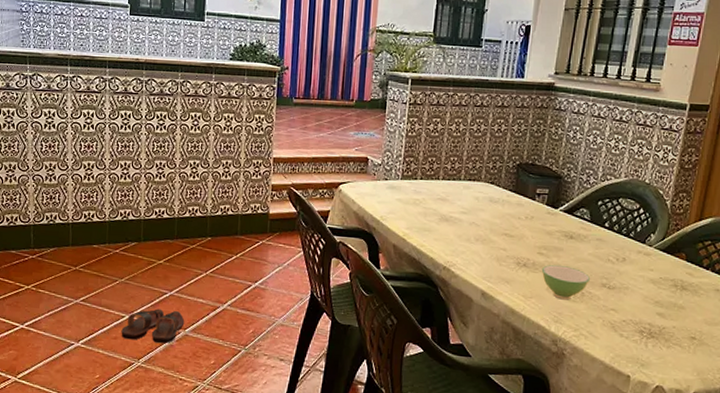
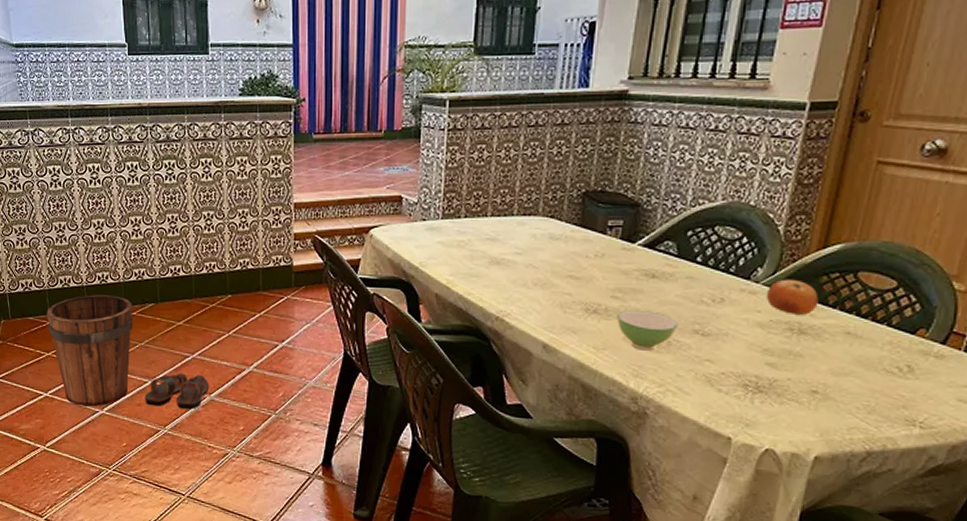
bucket: none [29,232,116,339] -> present [47,295,133,407]
fruit: none [657,244,696,274] -> present [765,279,819,315]

